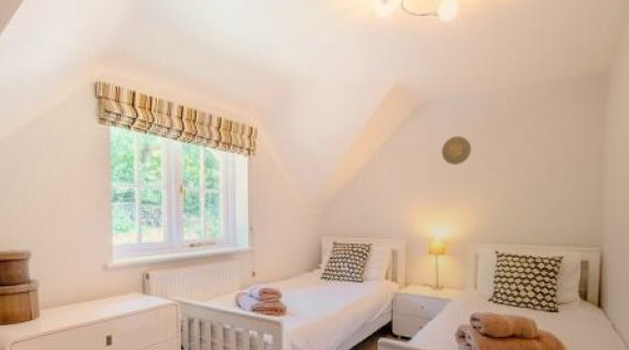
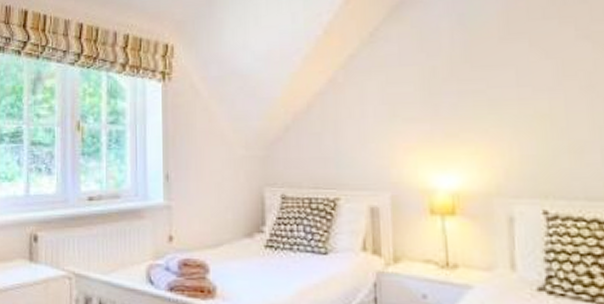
decorative plate: present [441,136,471,165] -> none [439,39,488,82]

